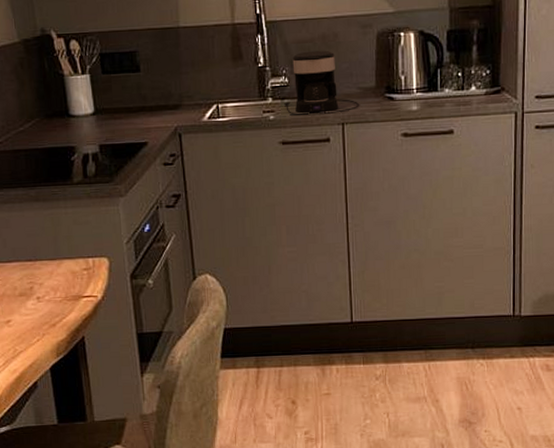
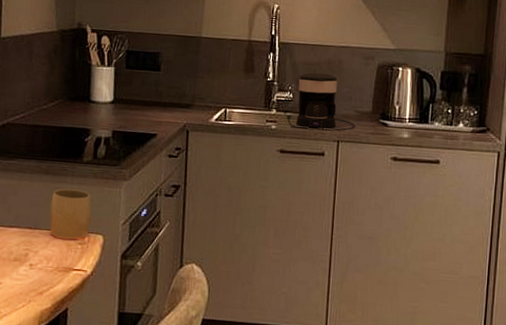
mug: none [46,213,93,267] -> present [49,188,92,240]

